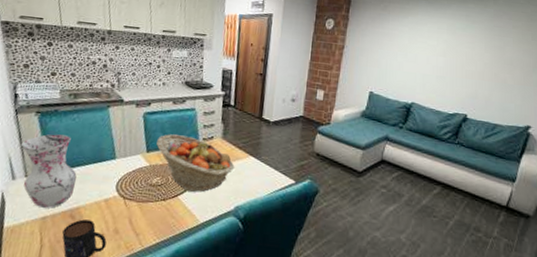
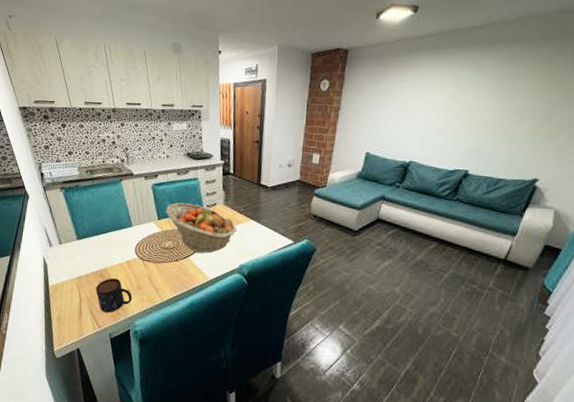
vase: present [20,134,77,208] -> none [52,207,102,270]

